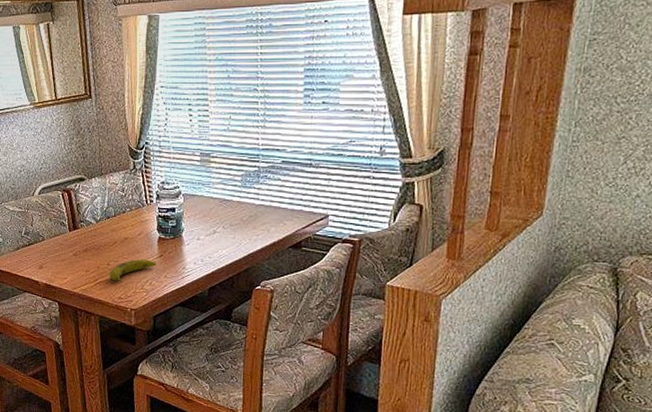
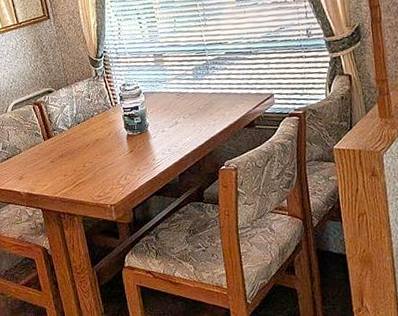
fruit: present [109,259,156,282] -> none [86,156,128,181]

